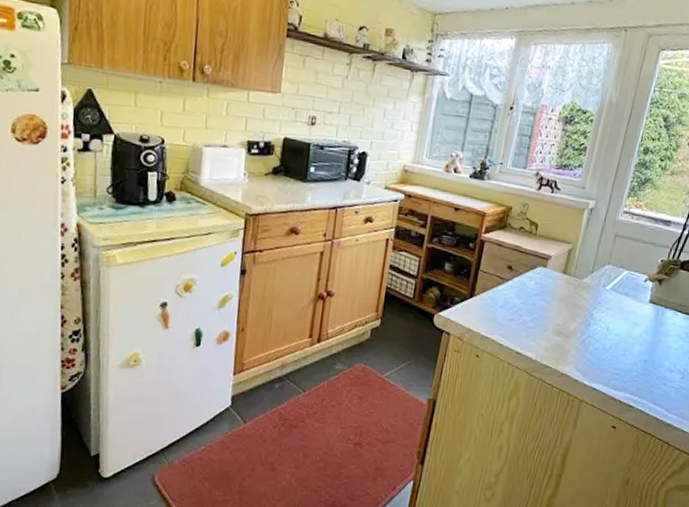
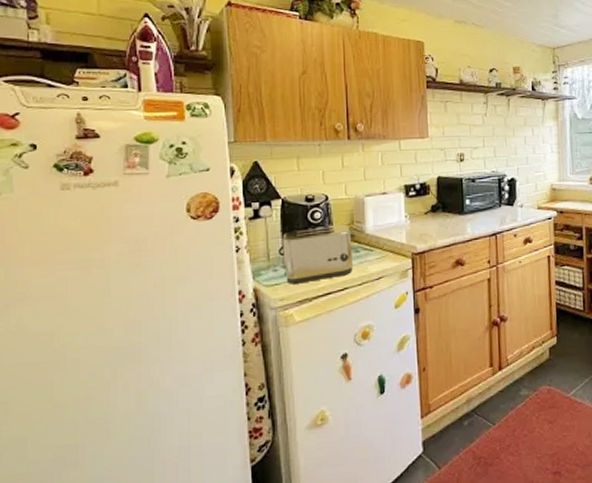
toaster: none [110,169,190,226] -> present [282,224,356,284]

